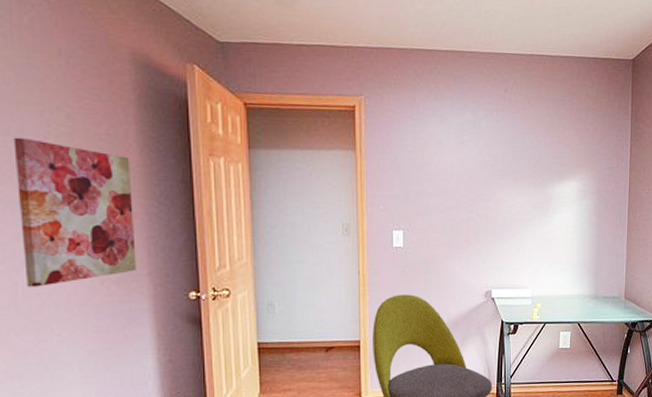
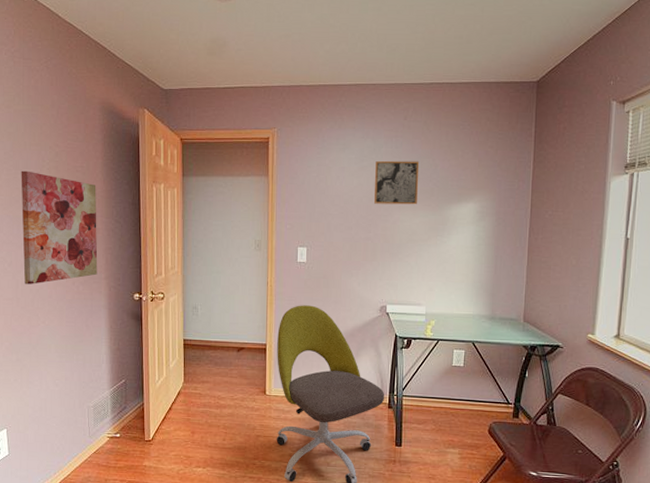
wall art: none [475,135,522,183] -> present [373,160,420,205]

